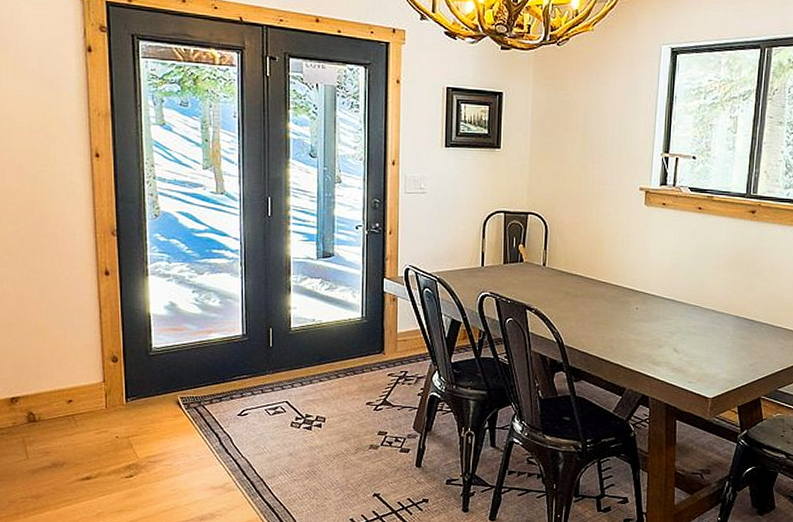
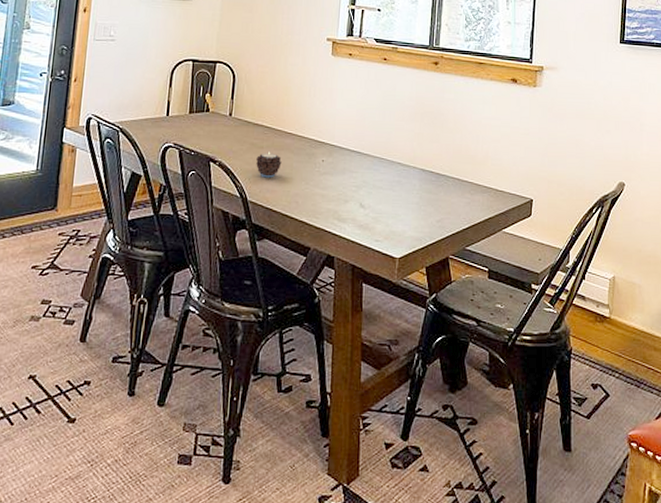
candle: none [571,300,596,325] -> present [256,151,282,178]

